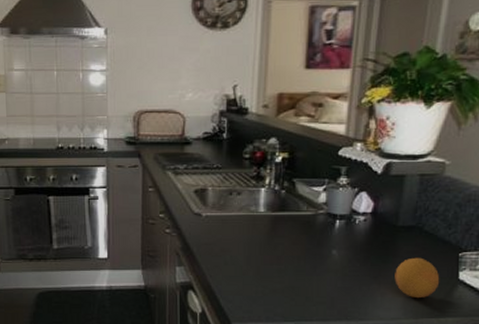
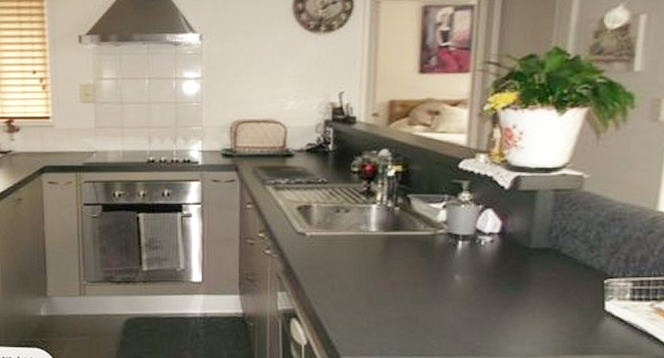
fruit: present [394,257,440,298] -> none [529,284,583,331]

